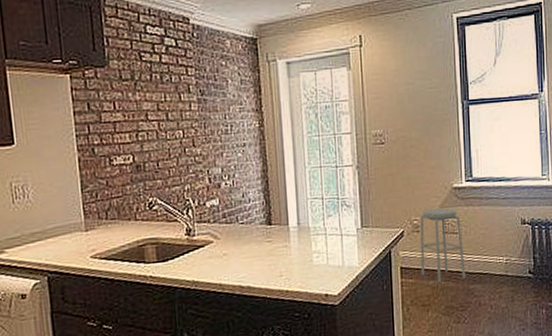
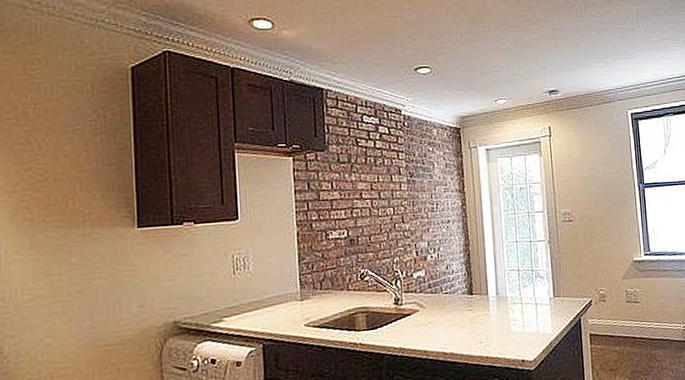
stool: present [419,208,466,283] -> none [605,279,648,348]

